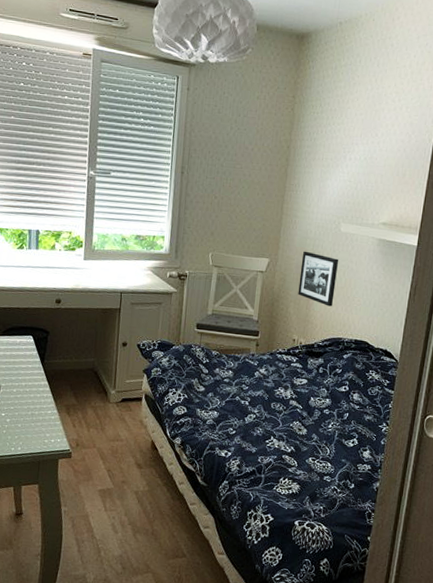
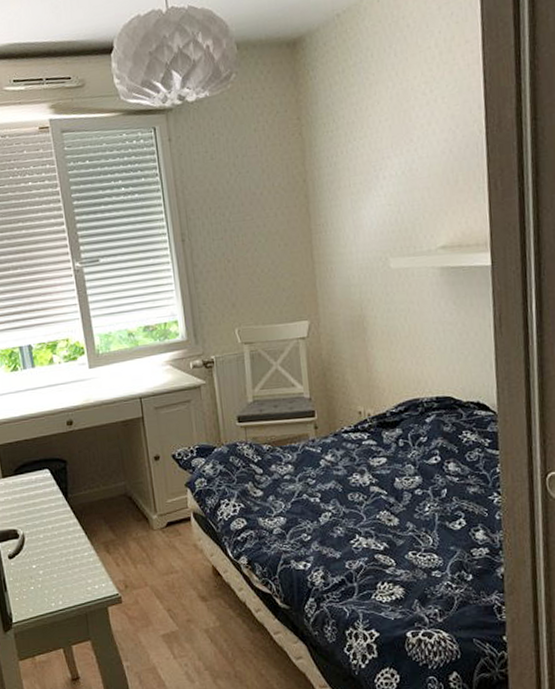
picture frame: present [298,251,339,307] -> none [349,301,399,363]

